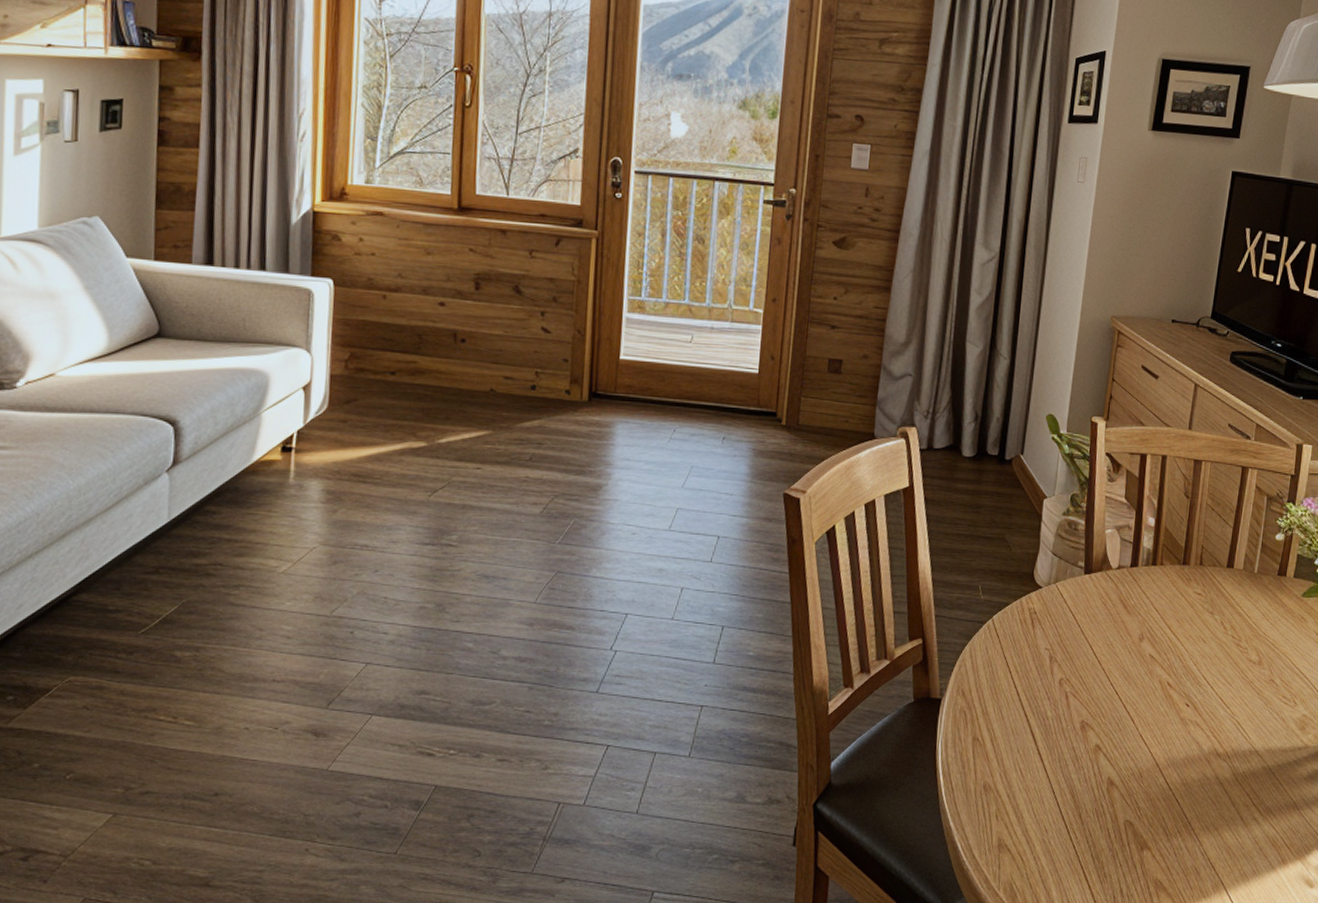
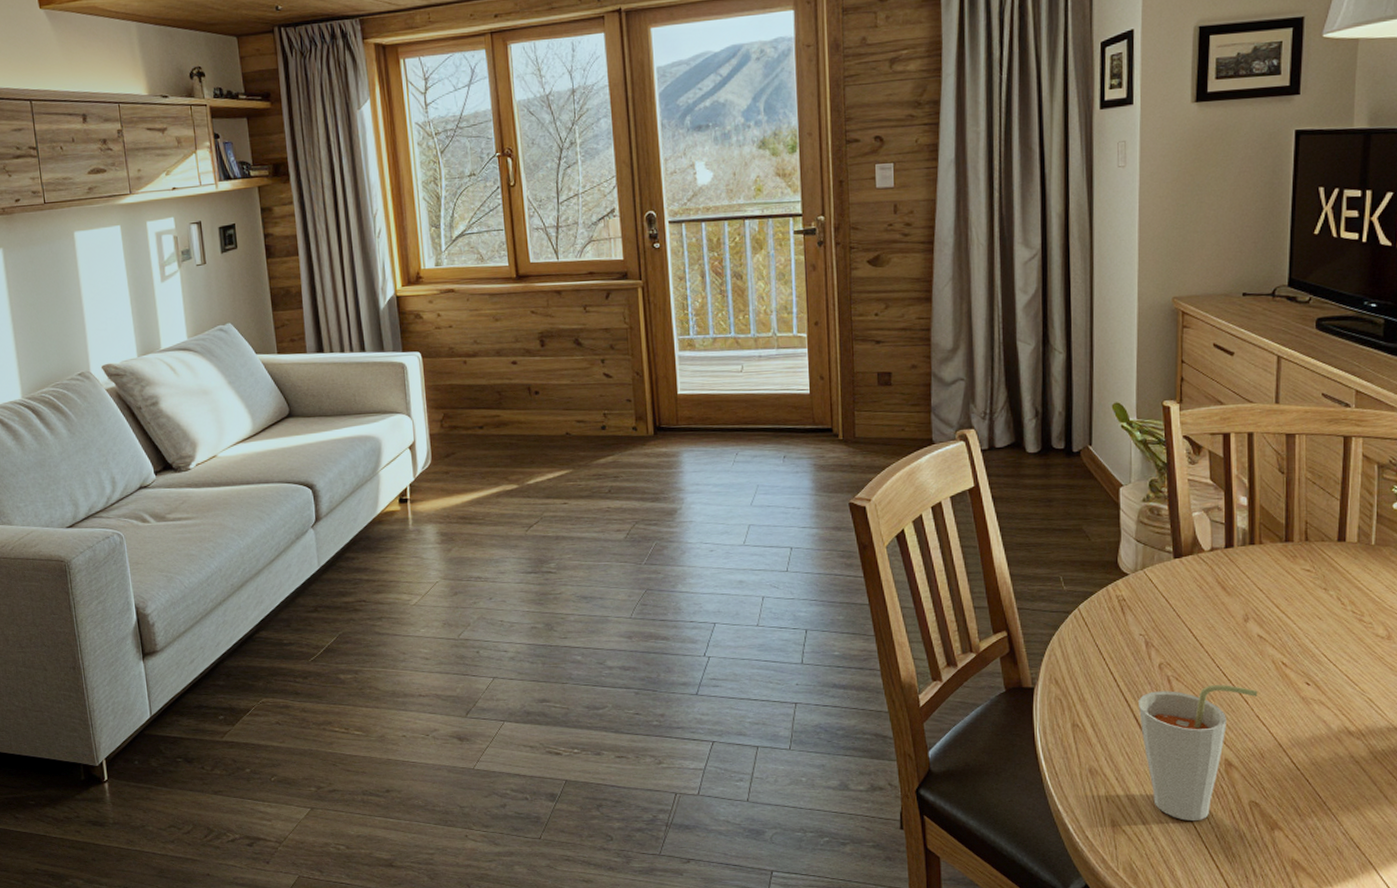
cup: none [1036,702,1144,841] -> present [1139,684,1258,822]

